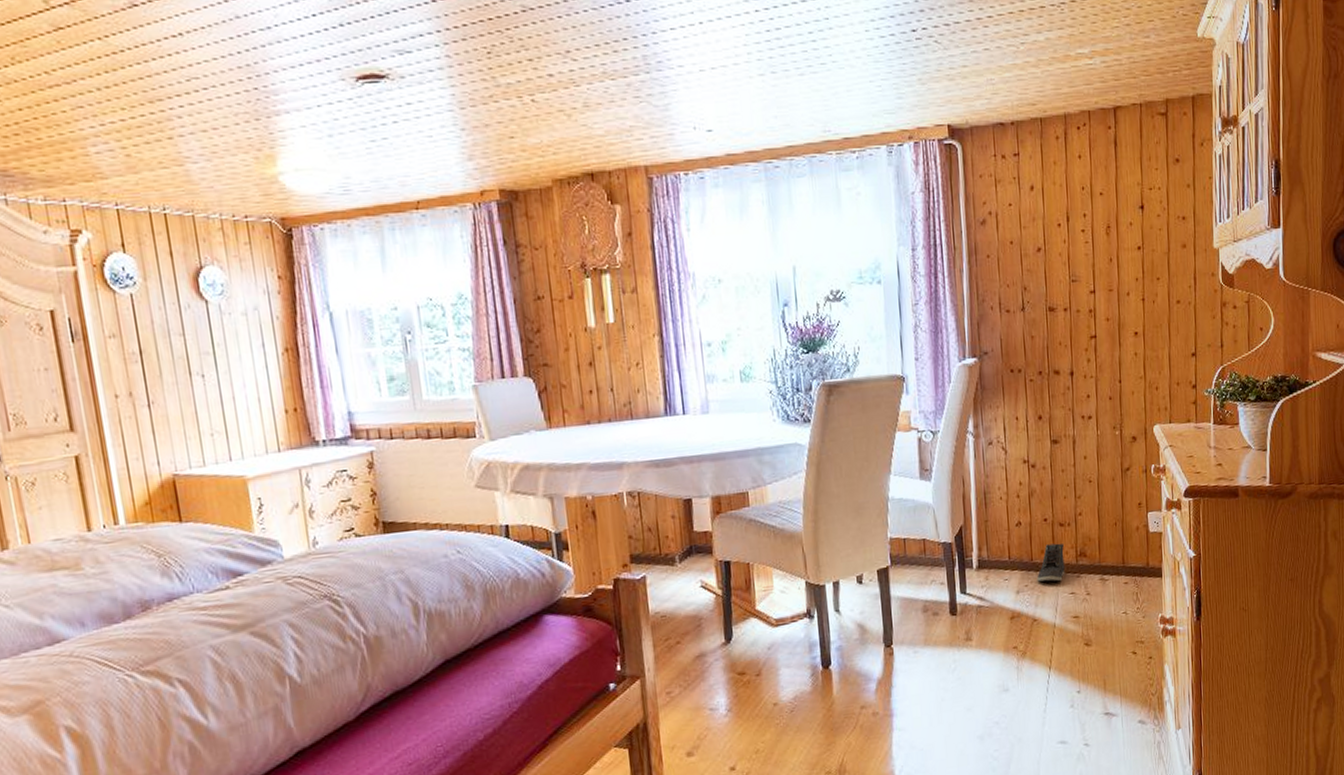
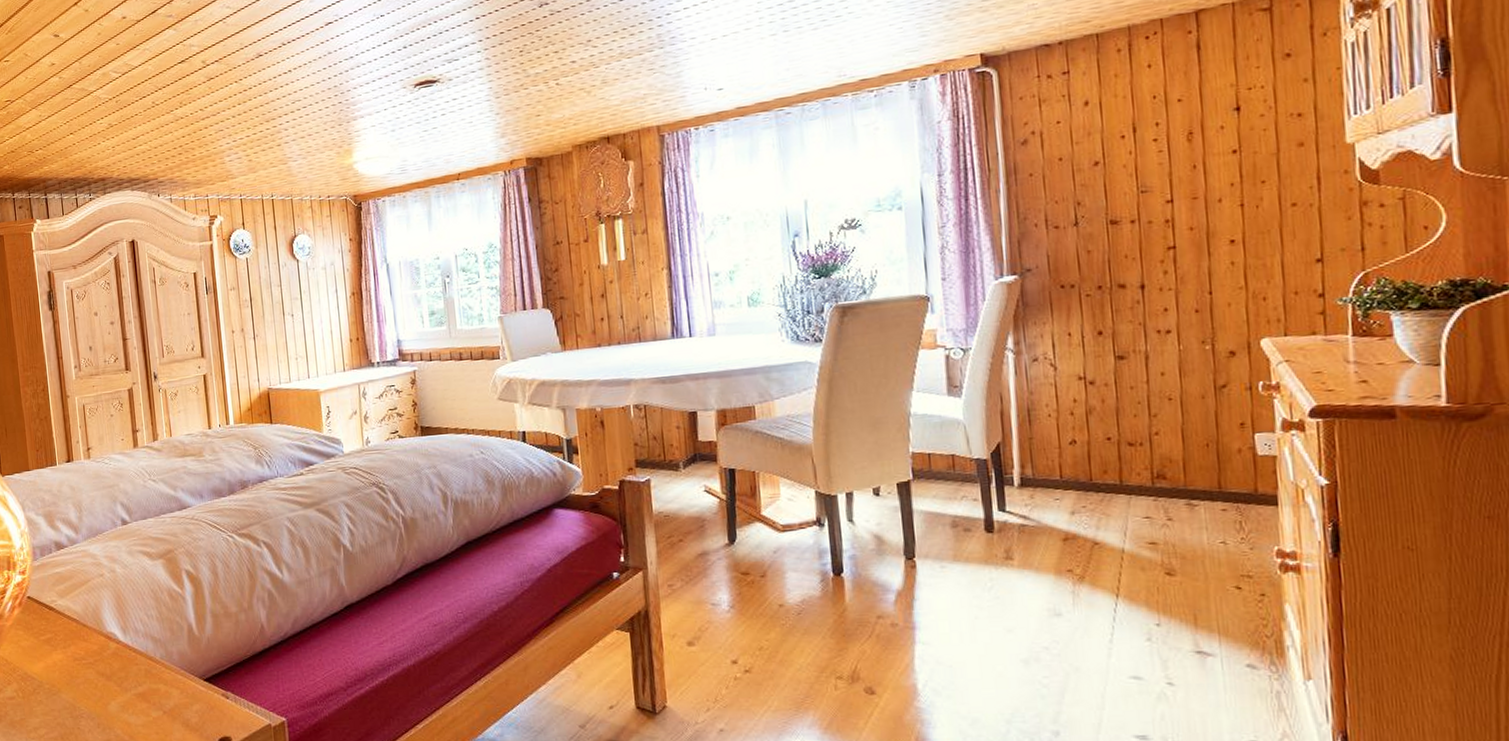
sneaker: present [1037,543,1065,582] -> none [1098,463,1137,505]

